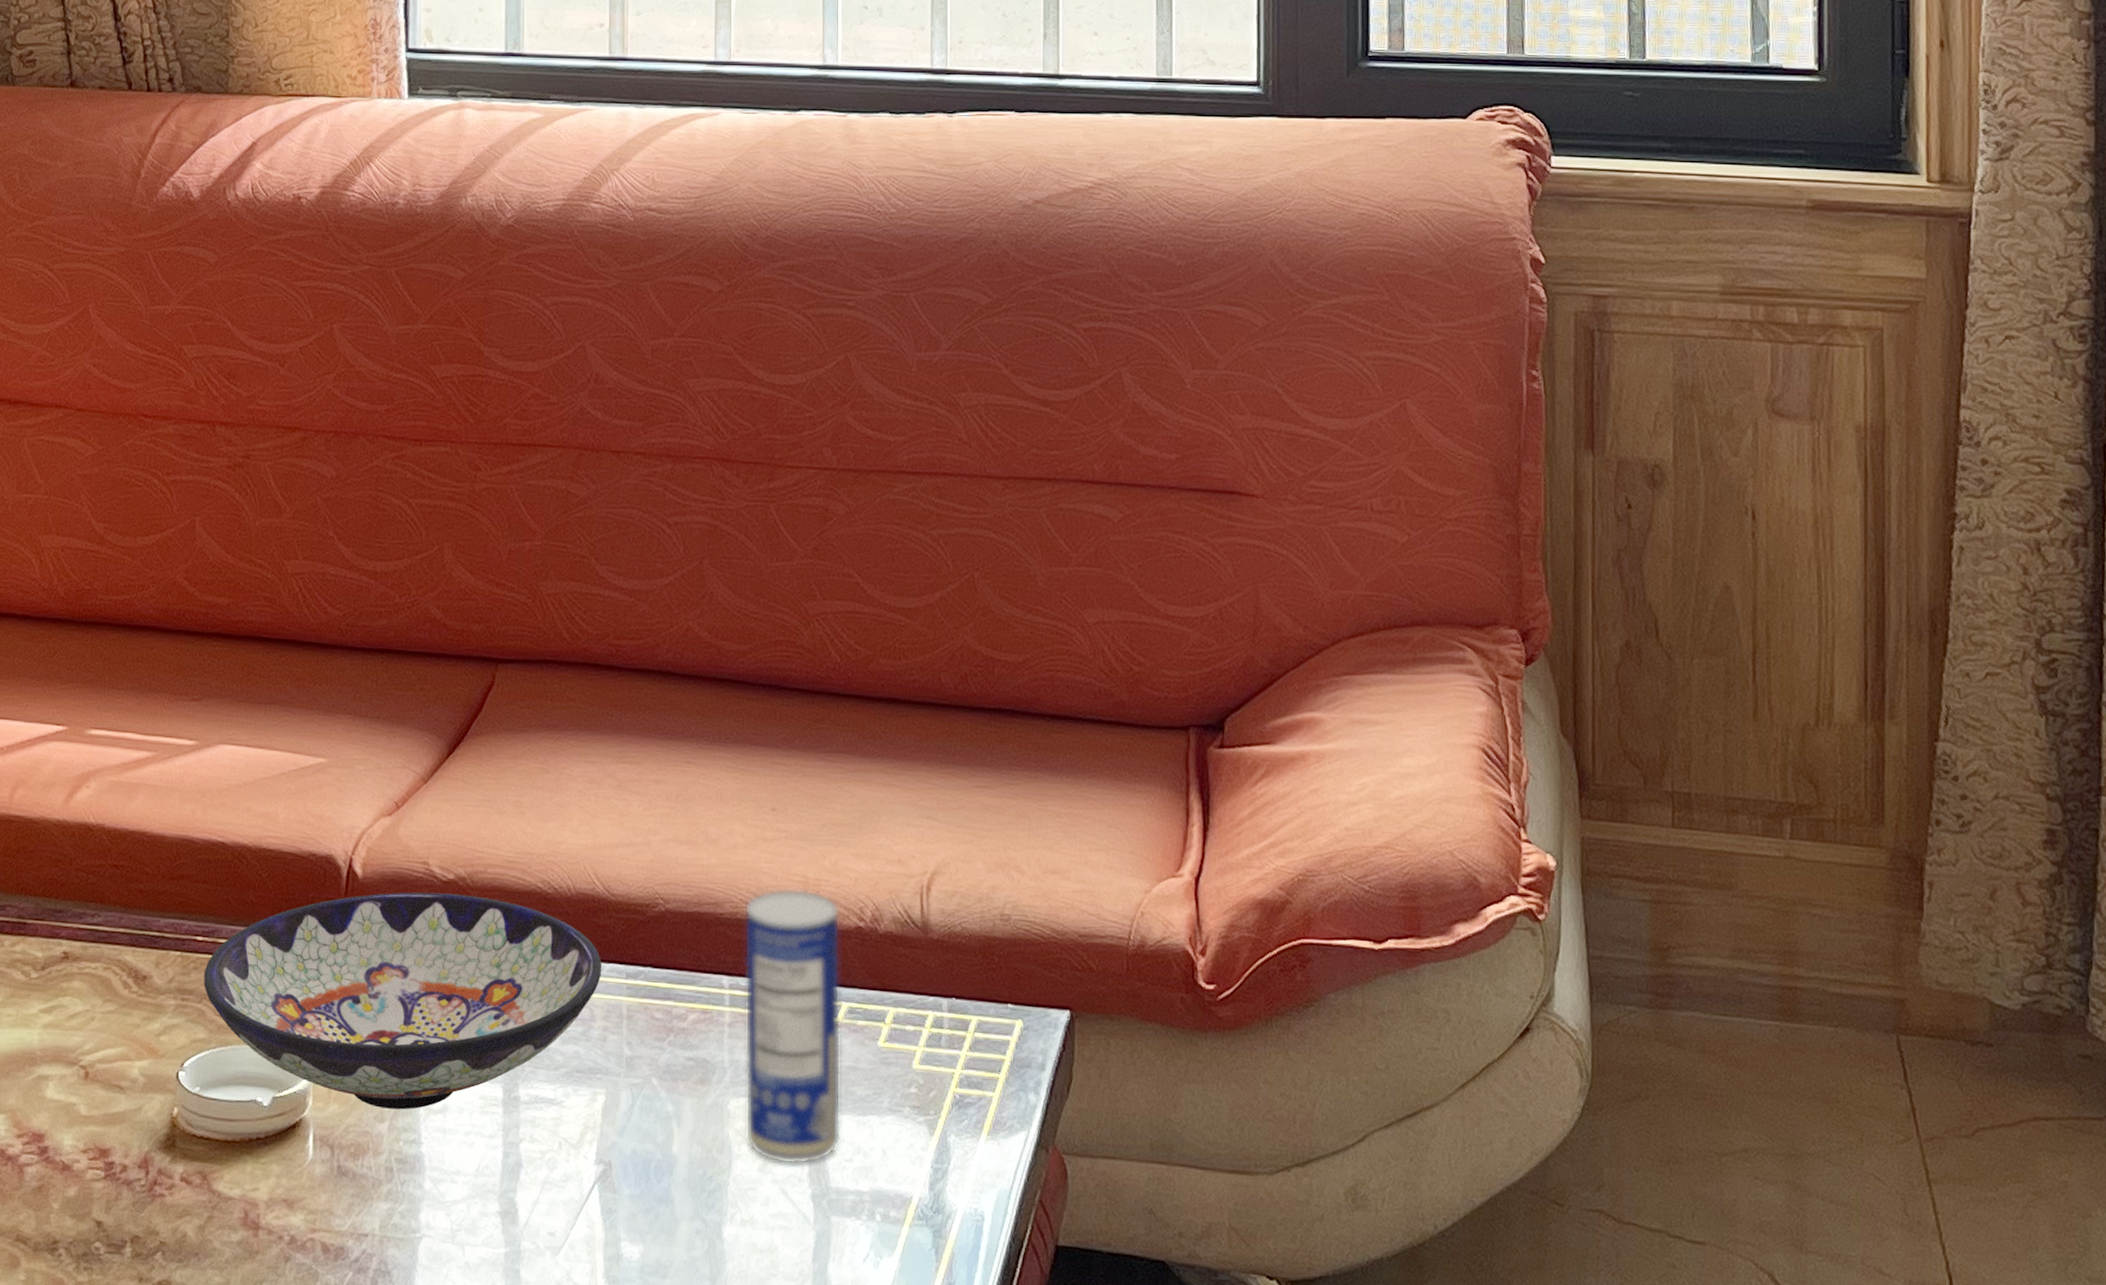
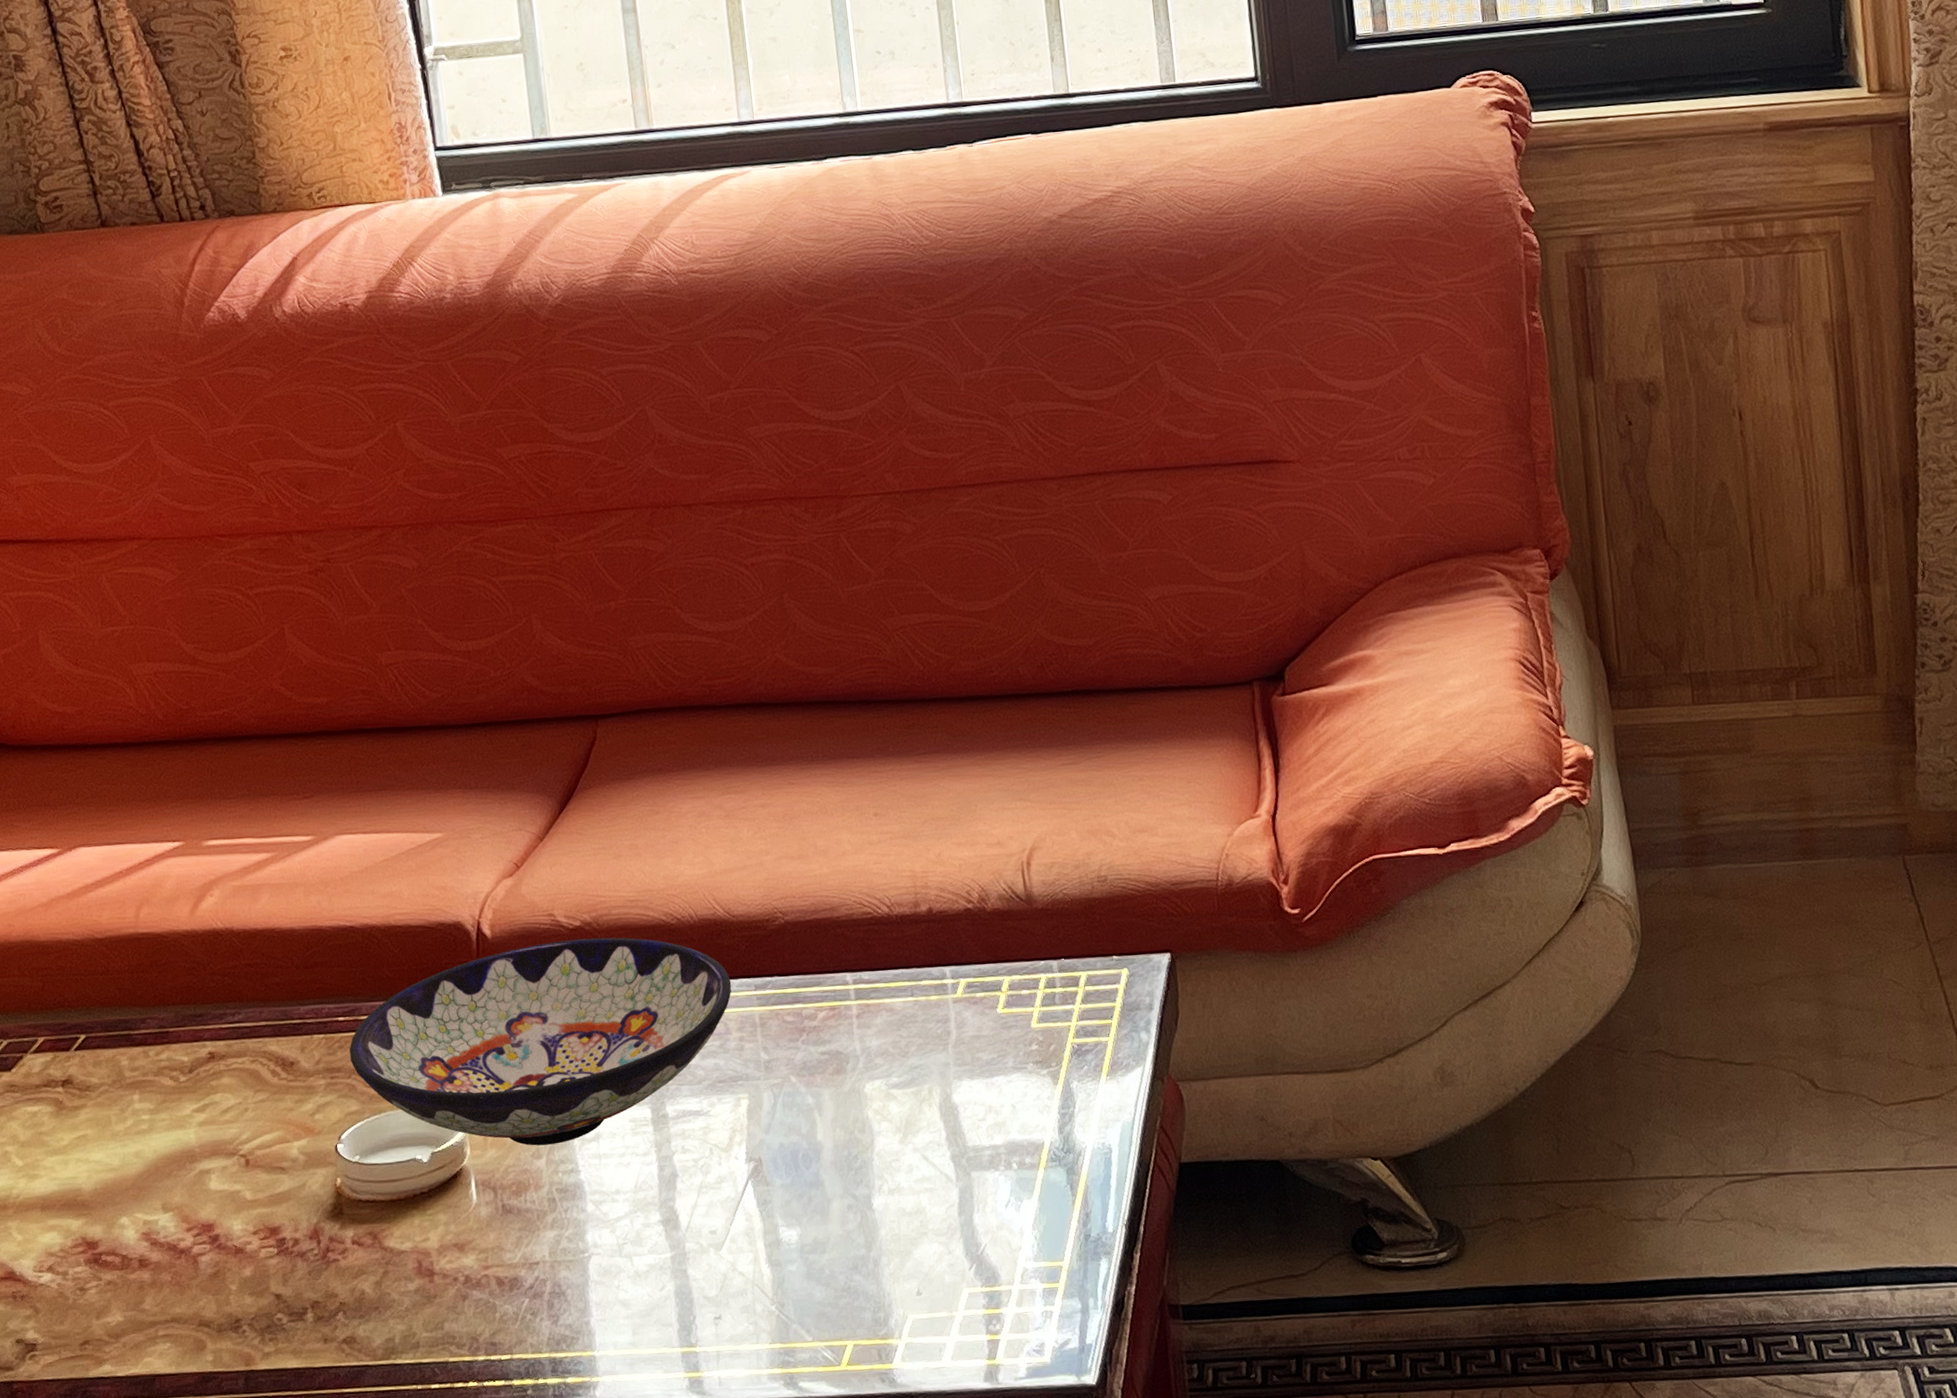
beverage can: present [744,888,841,1165] -> none [859,882,973,1134]

